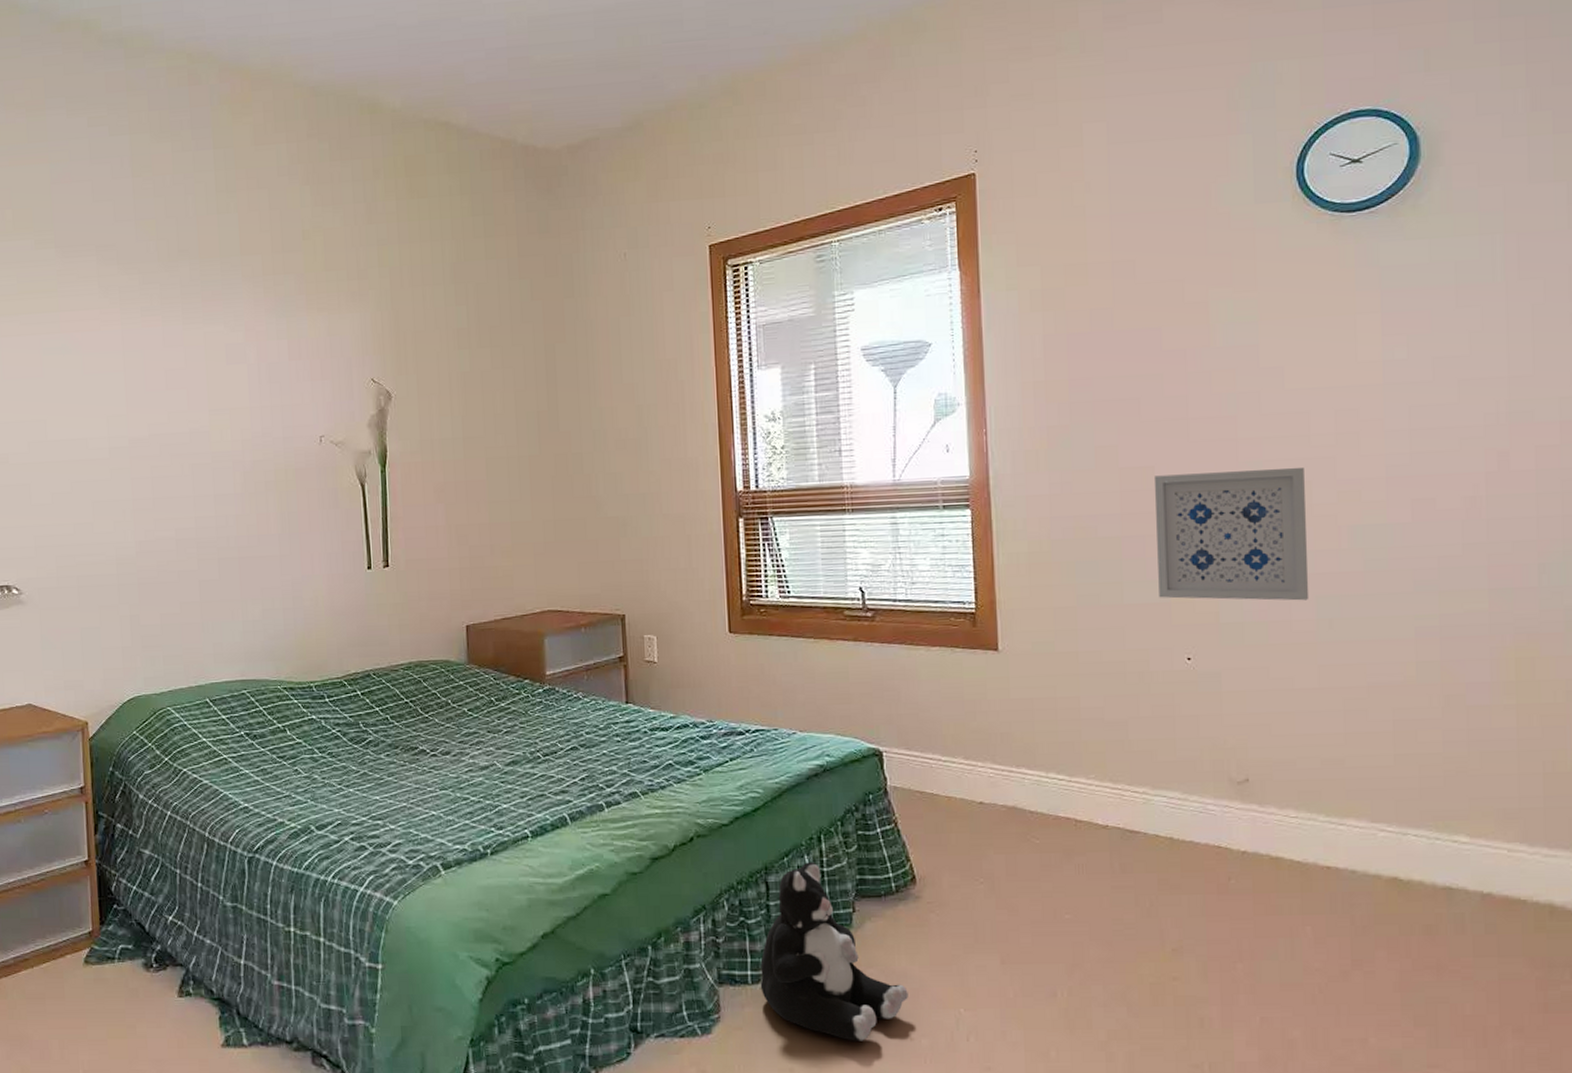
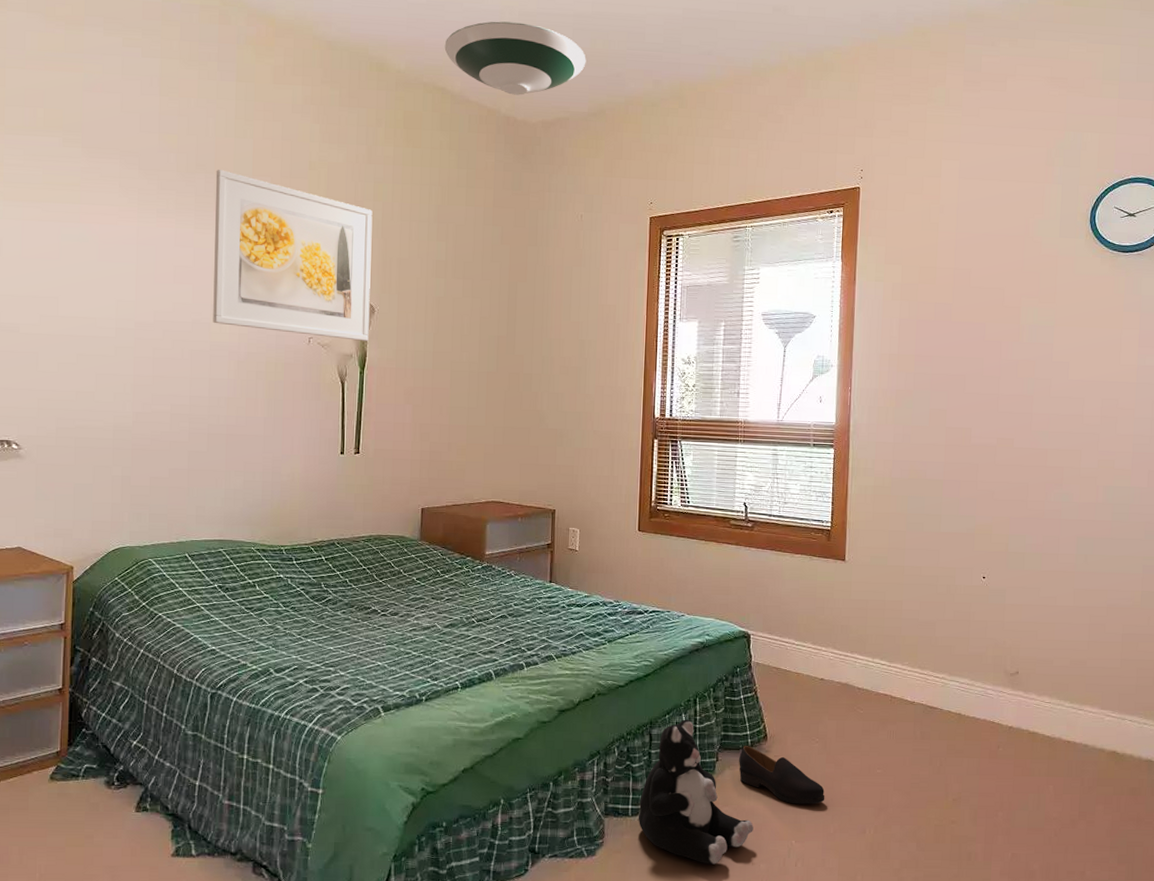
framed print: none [200,253,388,434] -> present [213,170,373,341]
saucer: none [444,30,614,119] -> present [444,21,586,95]
shoe: none [882,891,999,963] -> present [739,746,825,805]
wall art: present [1155,467,1310,601] -> none [966,436,1077,540]

